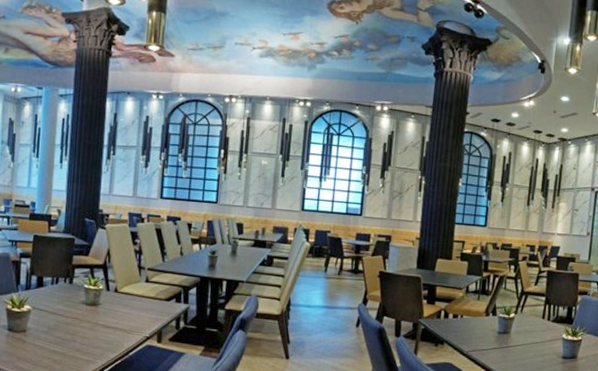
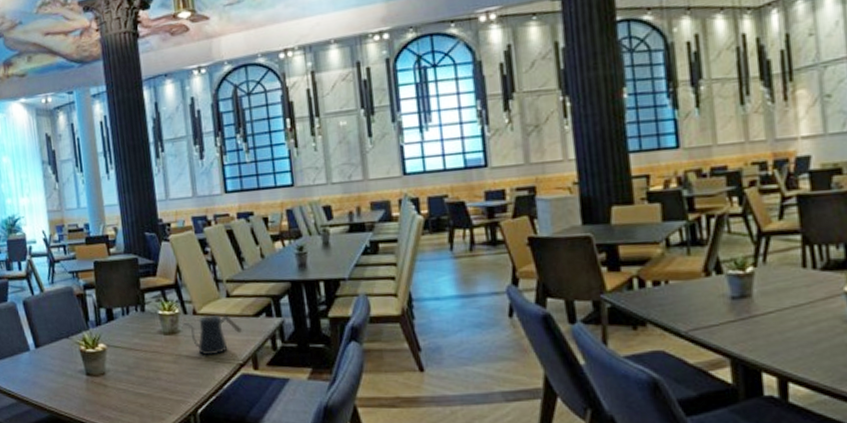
kettle: none [104,294,154,328] -> present [182,315,243,356]

